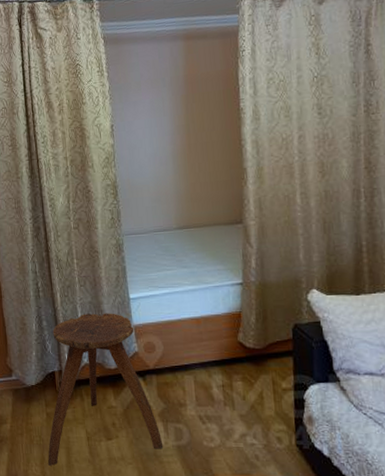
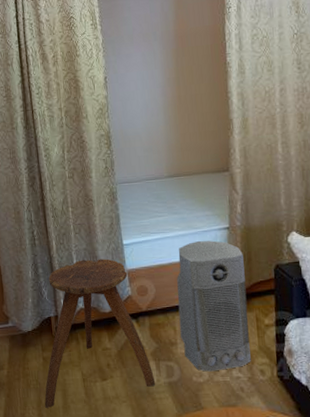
air purifier: none [186,297,267,437] -> present [177,240,251,372]

